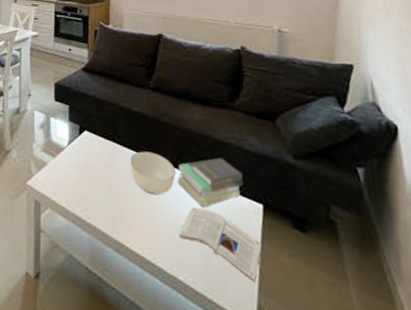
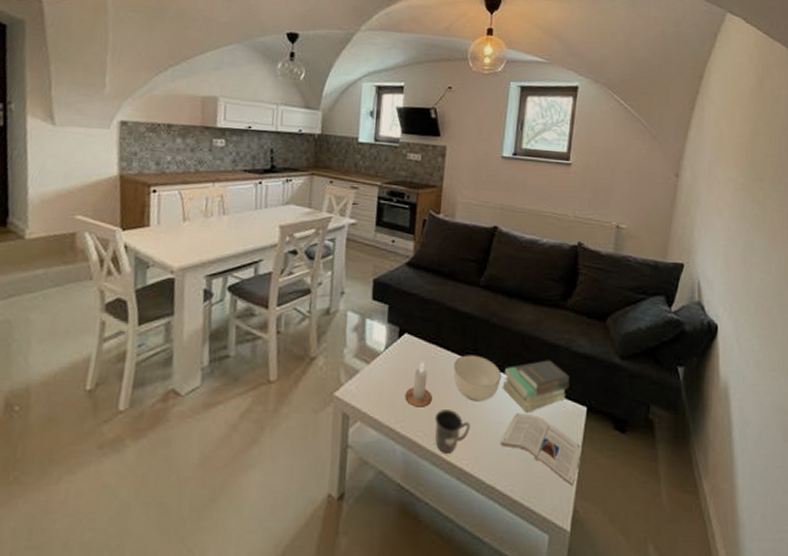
candle: none [88,156,112,198] -> present [405,362,432,407]
mug: none [116,201,150,242] -> present [434,409,471,453]

